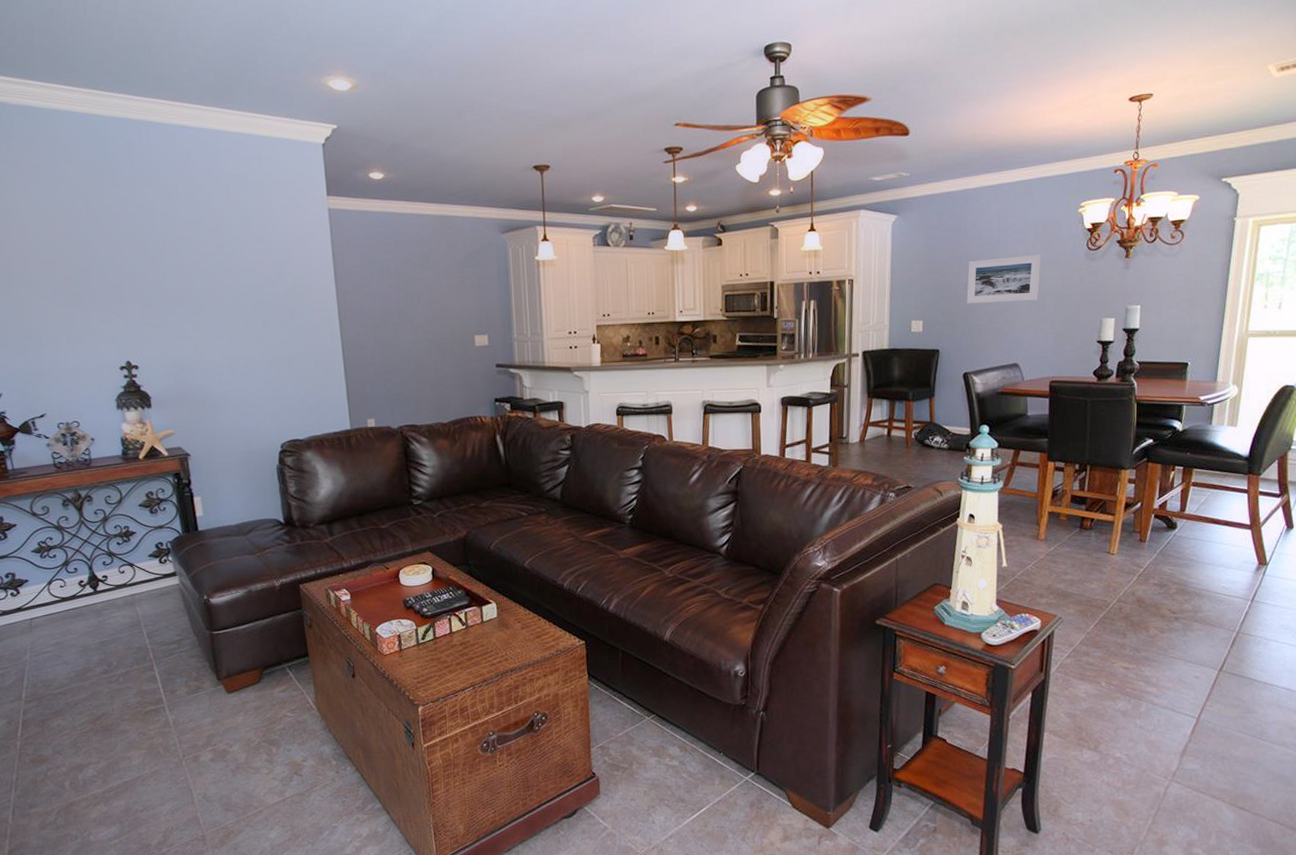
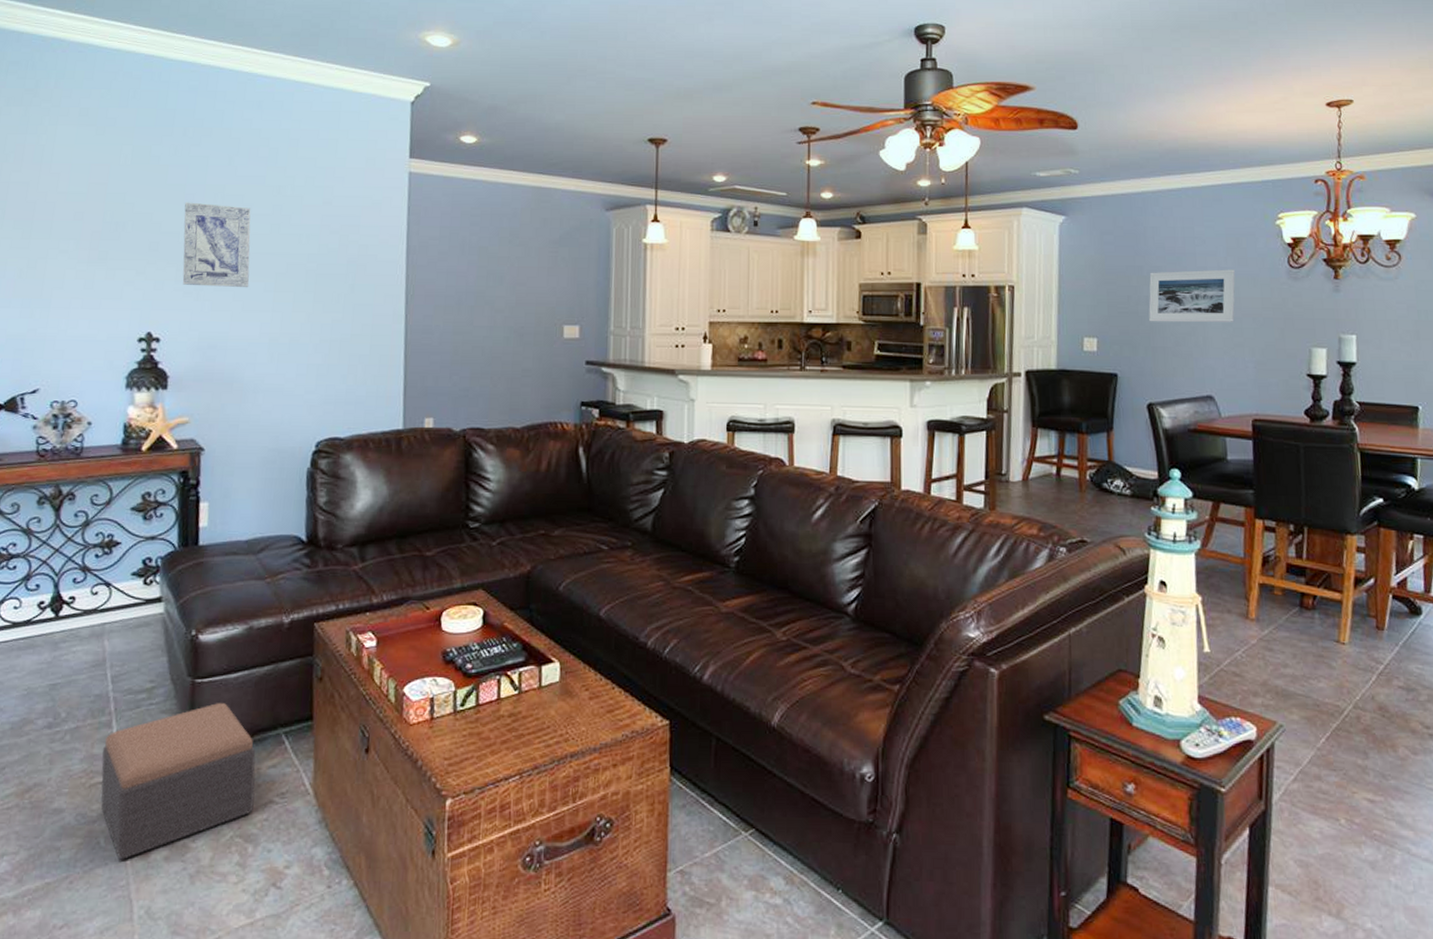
wall art: none [139,246,206,320] -> present [182,202,251,288]
footstool: none [149,648,273,763] -> present [100,703,256,860]

